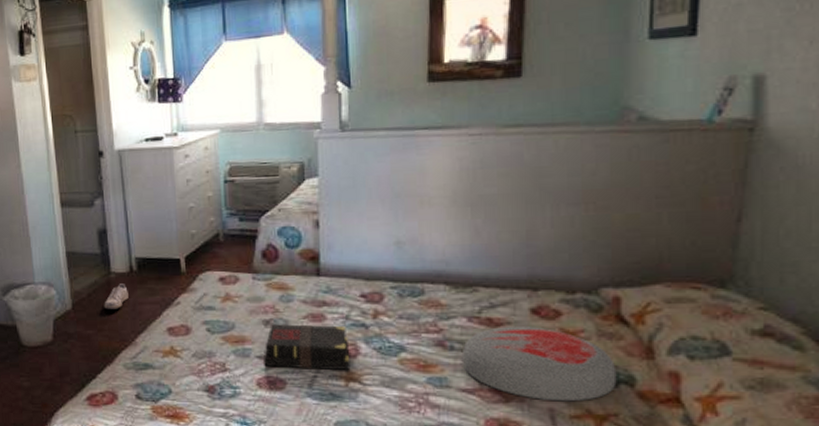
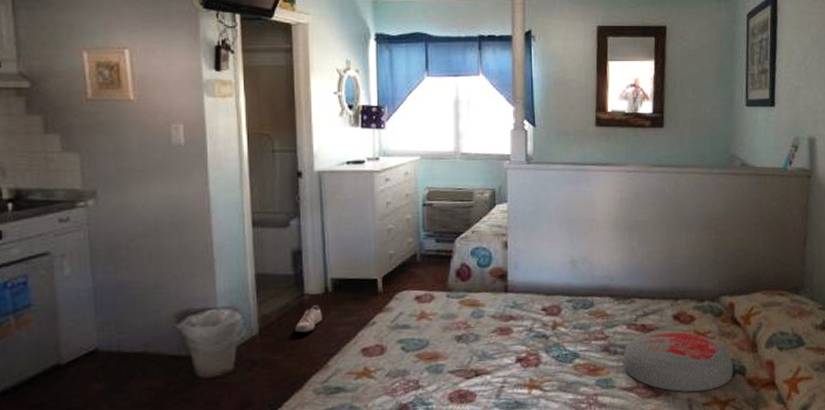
book: present [264,324,351,371] -> none [456,338,533,381]

